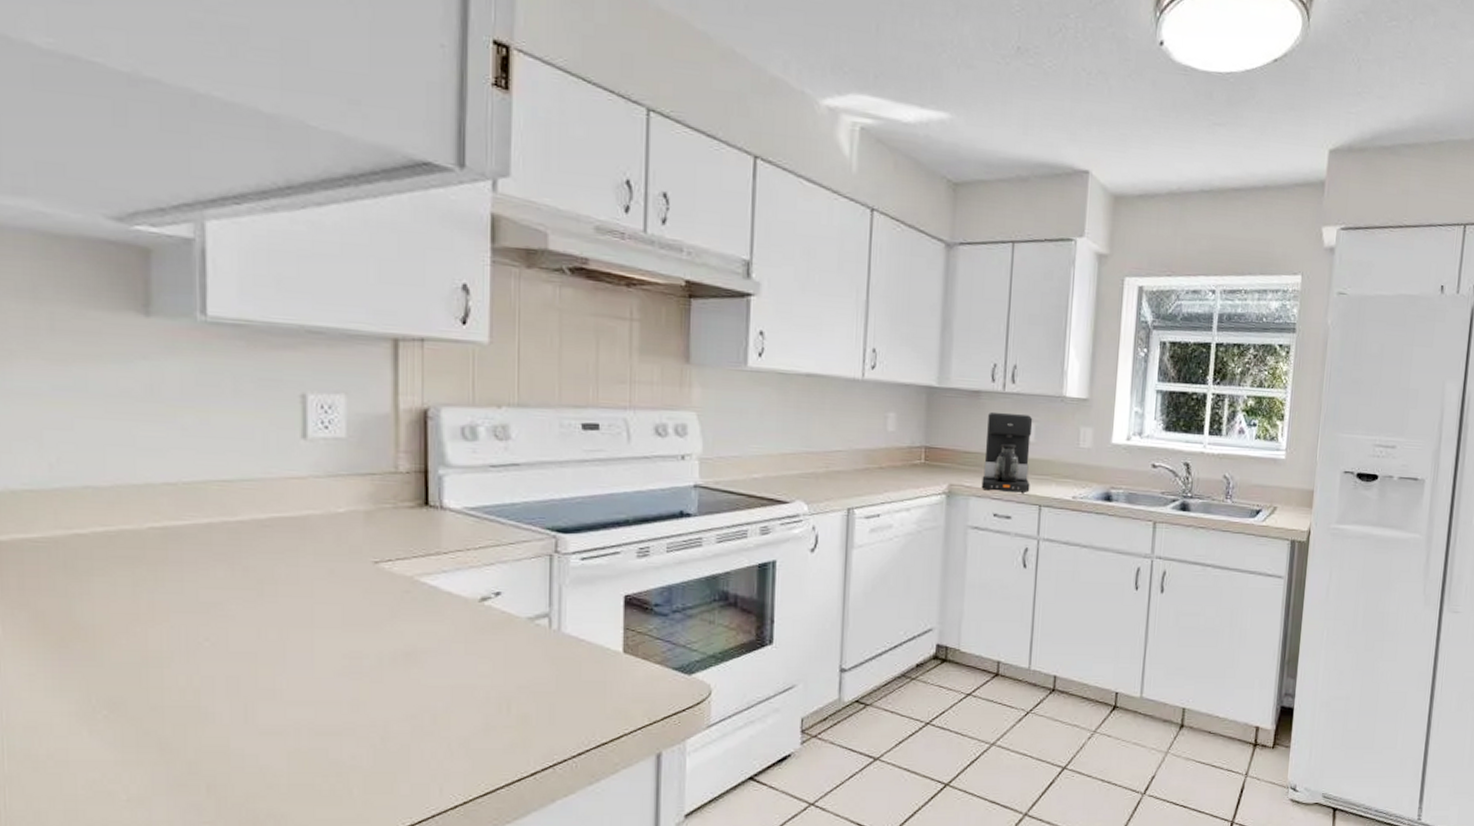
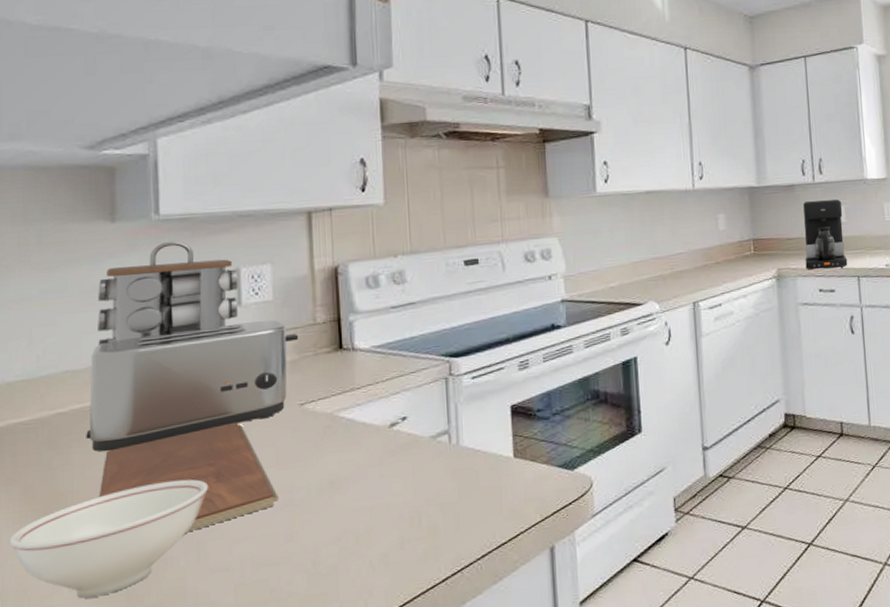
bowl: none [15,628,259,745] -> present [9,479,208,599]
toaster: none [110,458,376,586] -> present [86,320,299,452]
spice rack: none [126,349,303,462] -> present [97,240,238,345]
chopping board: none [126,572,344,688] -> present [98,422,279,533]

